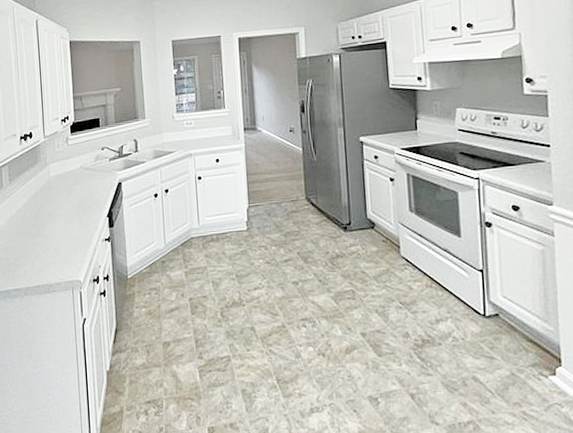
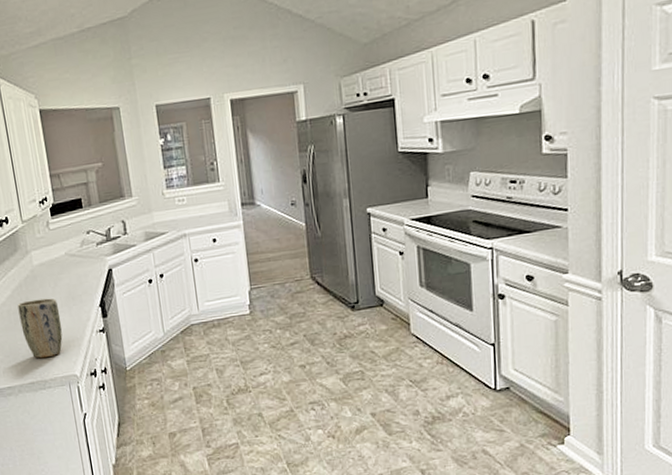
plant pot: none [32,207,71,263] -> present [17,298,63,359]

